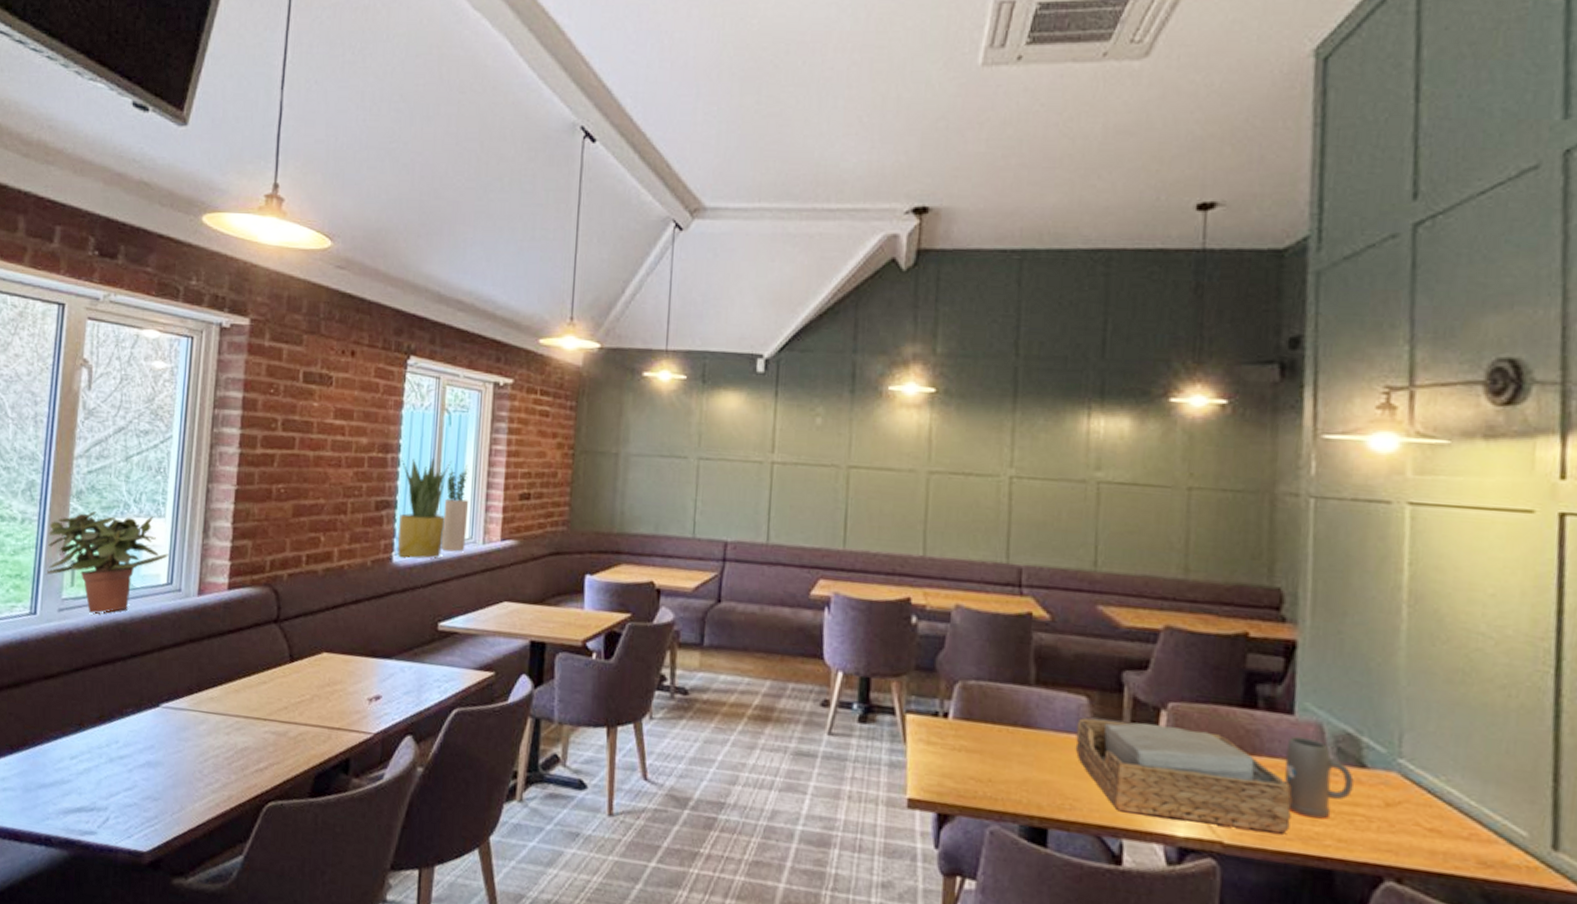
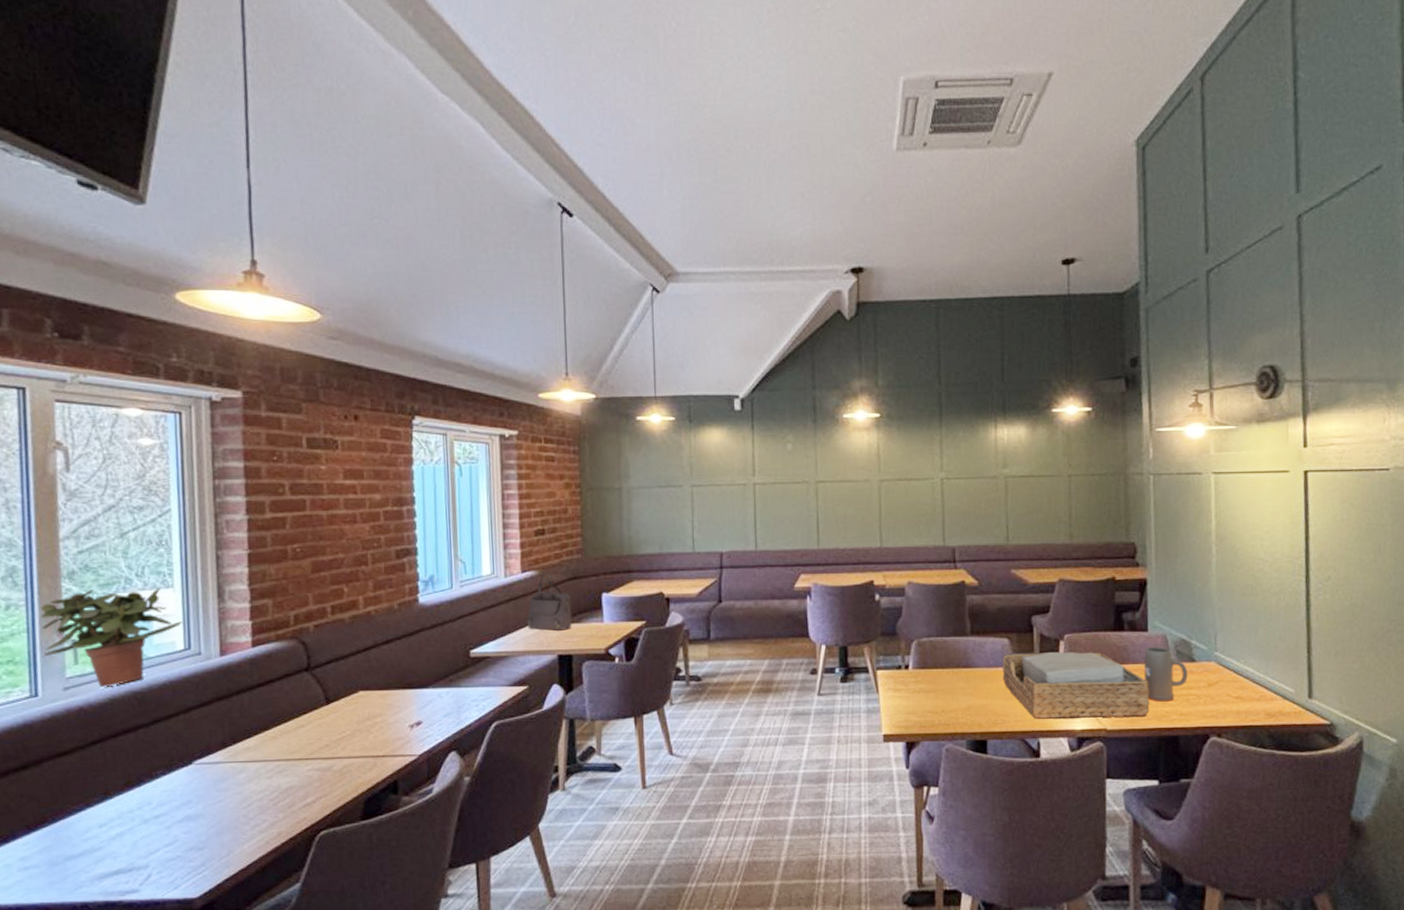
planter: present [397,457,452,559] -> none [417,506,467,598]
vase: present [442,464,469,552] -> none [463,509,488,587]
handbag: none [501,544,550,614] -> present [527,573,572,632]

